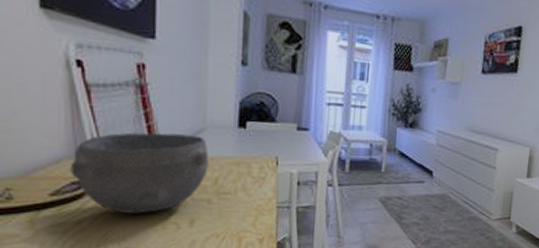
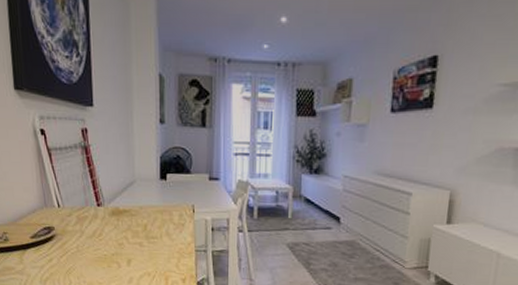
bowl: present [70,132,209,214] -> none [42,186,139,254]

